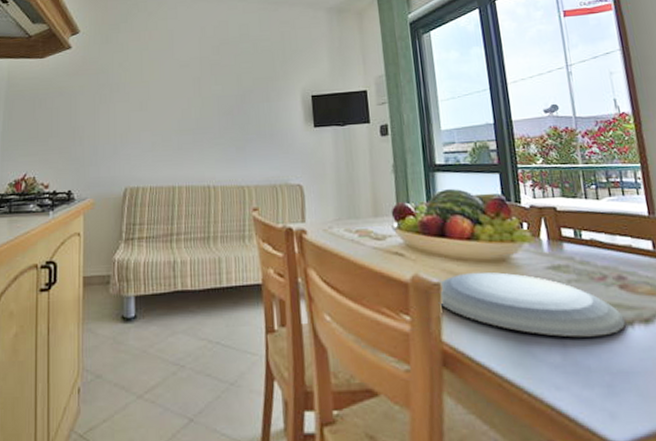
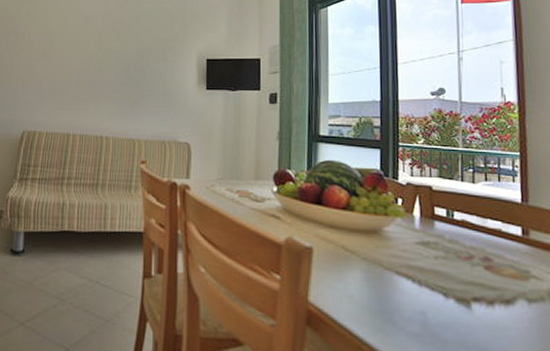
plate: present [438,272,626,337] -> none [308,240,487,312]

